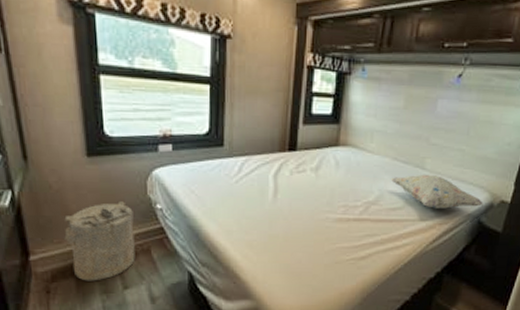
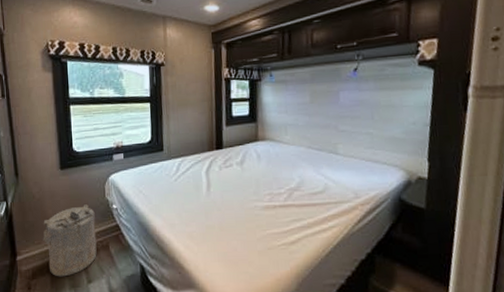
decorative pillow: present [390,174,483,209] -> none [307,158,401,190]

